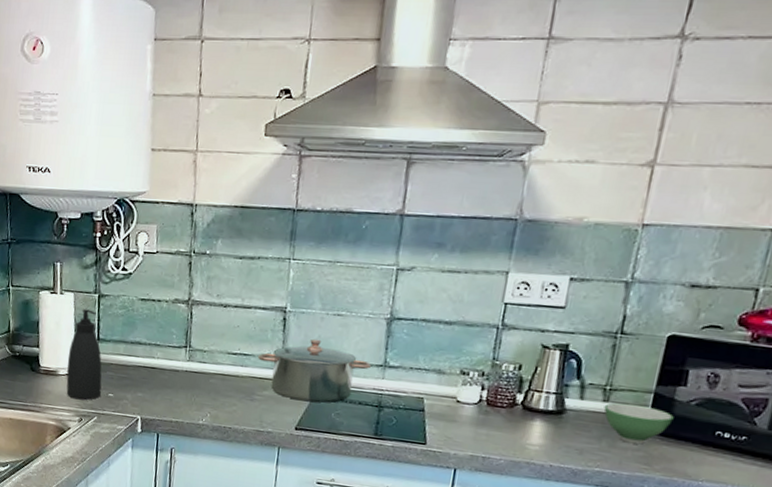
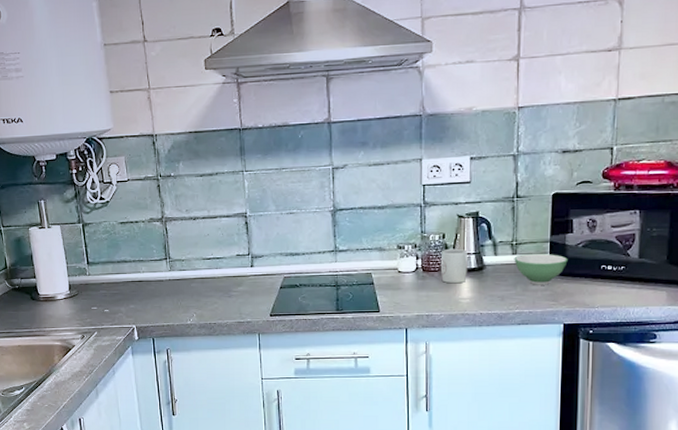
soap dispenser: present [66,309,102,400] -> none [63,238,98,318]
cooking pot: present [258,338,371,403] -> none [229,236,324,291]
mug: none [508,383,547,426] -> present [440,248,468,284]

